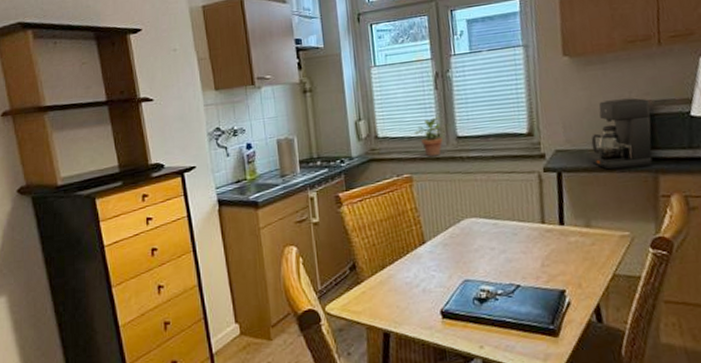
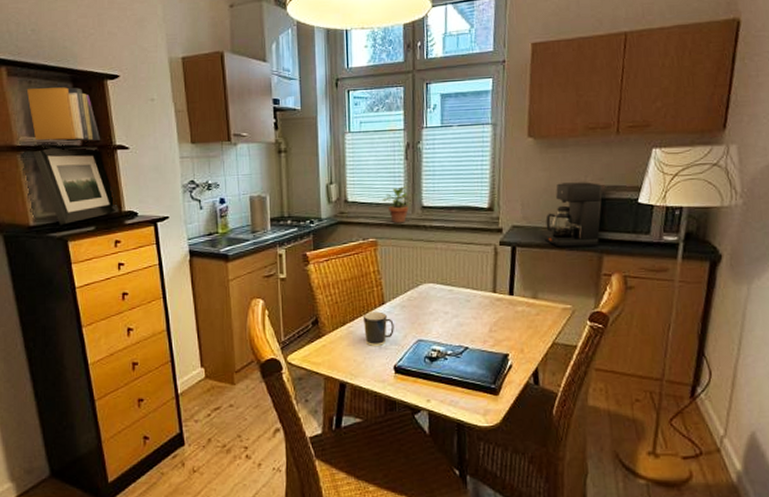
books: none [53,44,126,100] -> present [27,87,101,142]
picture frame: none [58,100,146,183] -> present [32,144,119,225]
mug: none [403,252,438,290] -> present [362,311,394,346]

